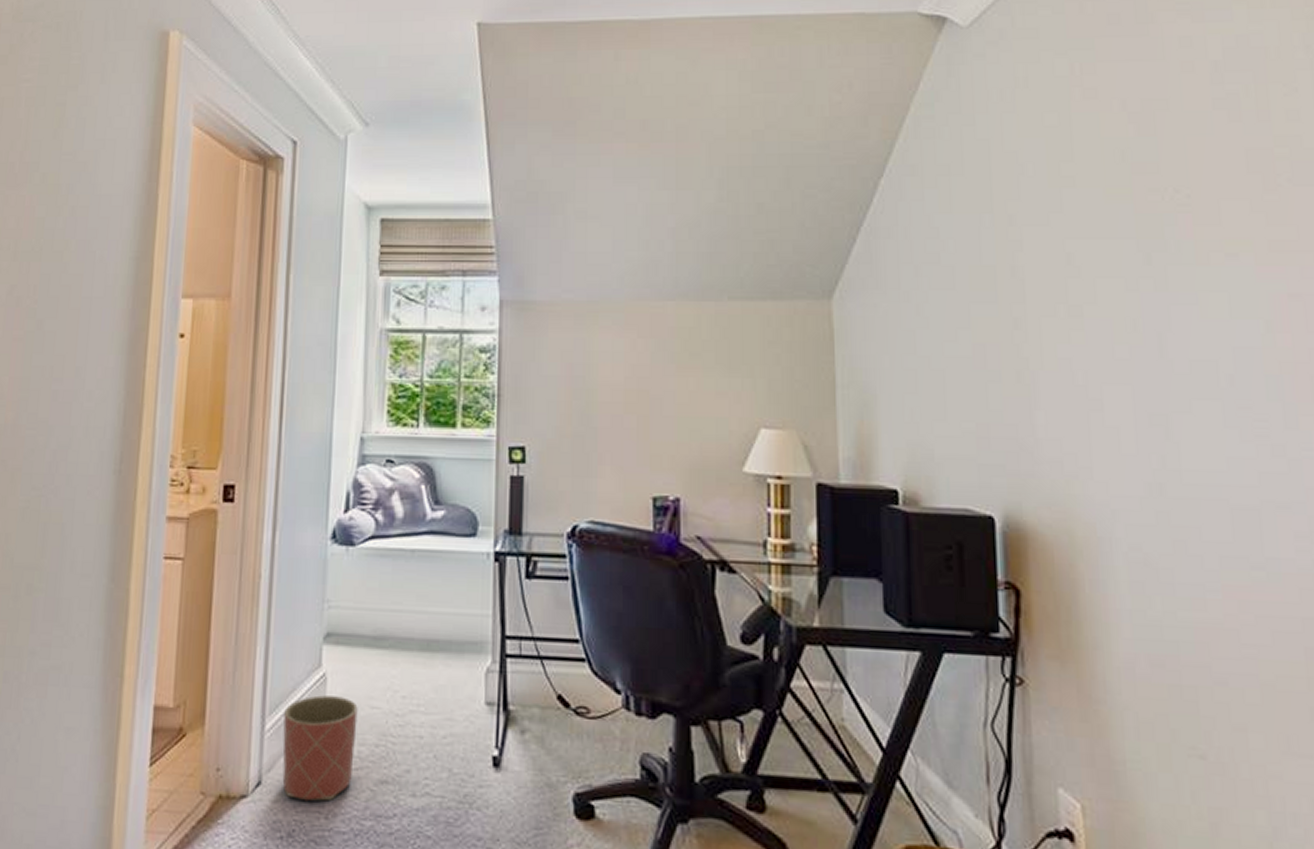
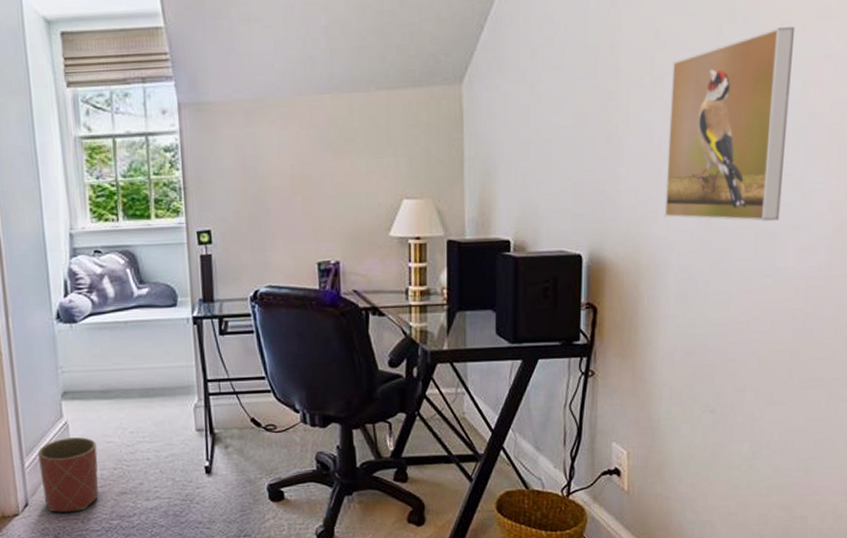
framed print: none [1091,259,1261,494] -> present [664,27,796,222]

